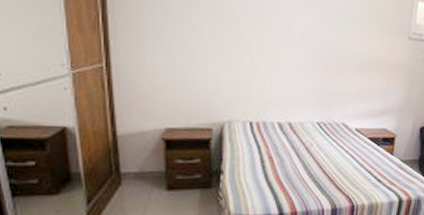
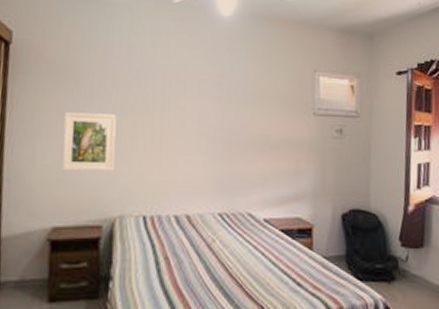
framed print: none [170,19,223,80] -> present [62,112,117,172]

